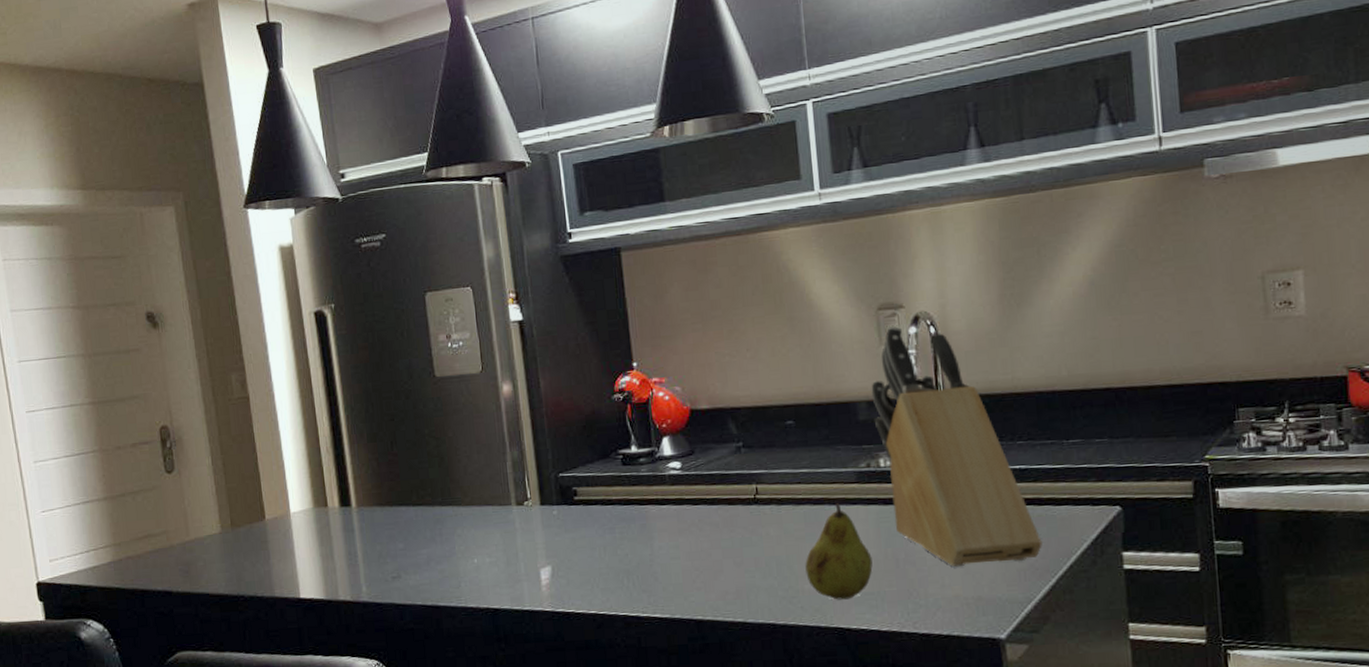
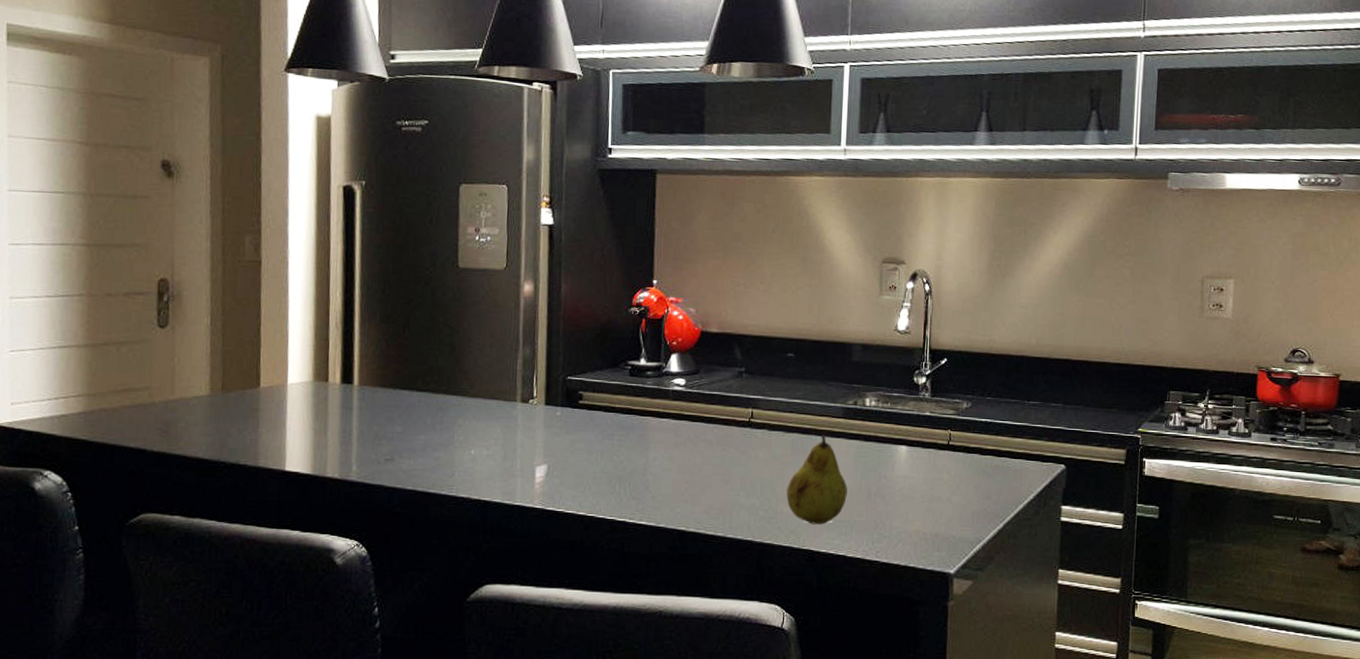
knife block: present [871,326,1042,568] -> none [865,279,996,506]

